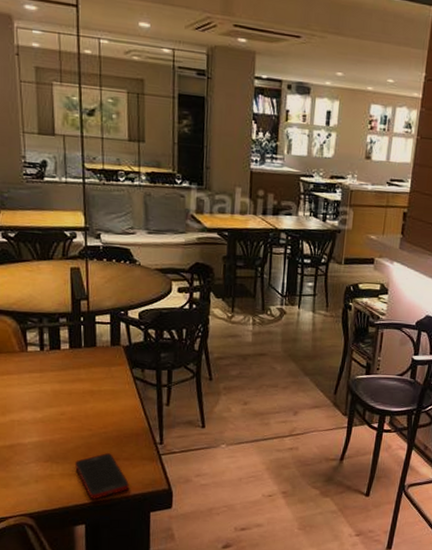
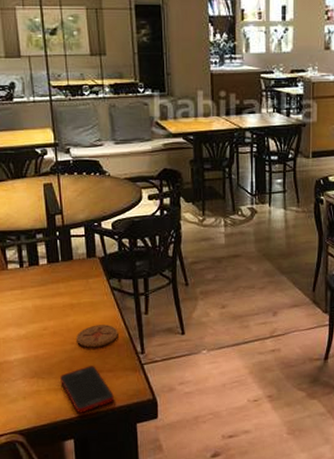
coaster: none [95,413,138,436] -> present [76,325,118,348]

